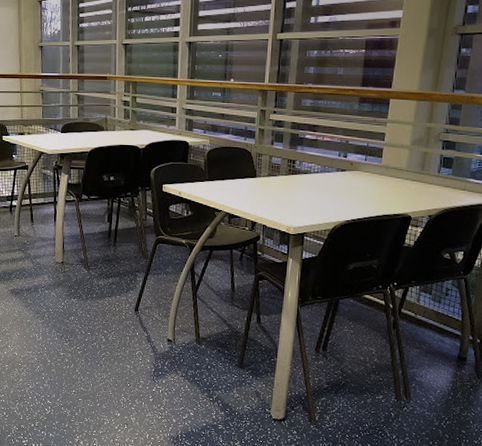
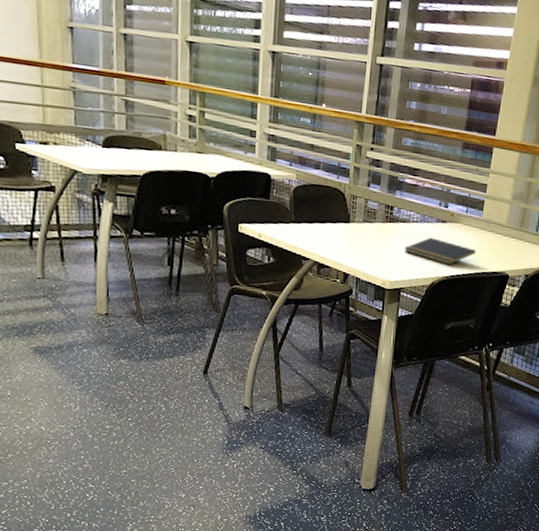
notepad: none [306,185,376,210] -> present [404,237,476,265]

